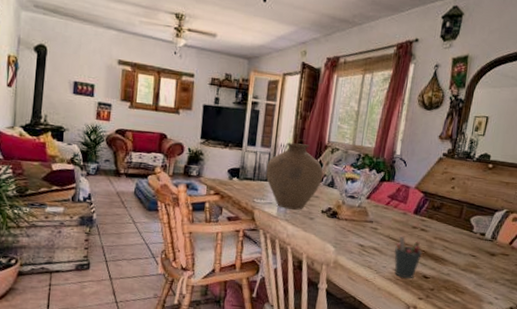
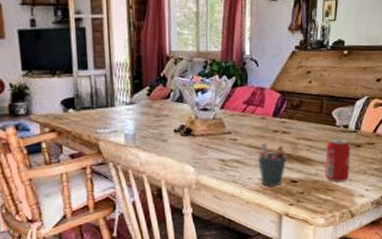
vase: present [266,142,324,210] -> none [104,58,170,135]
beverage can: none [456,243,485,286] -> present [325,138,351,182]

